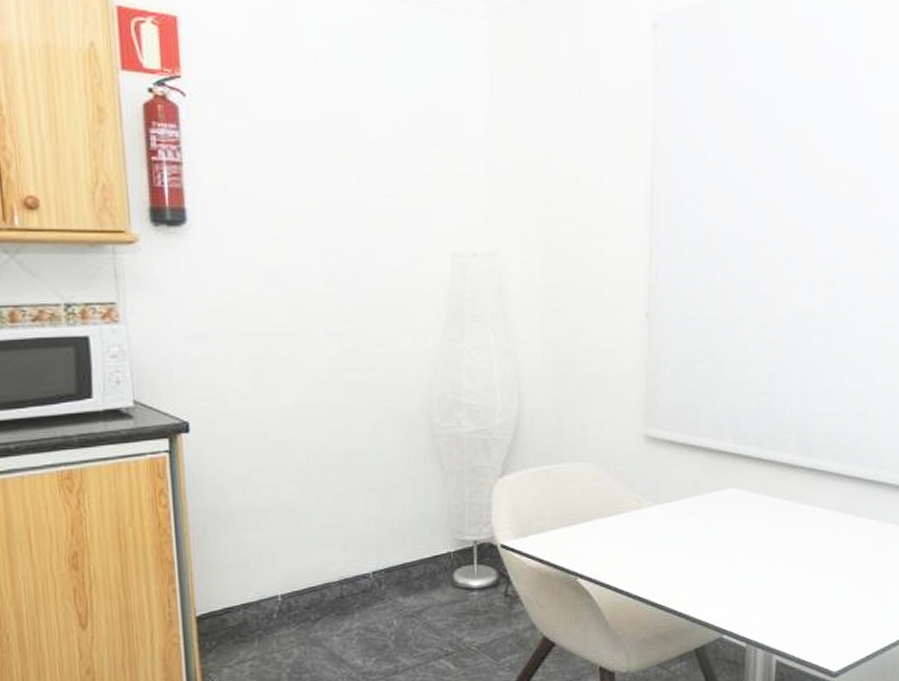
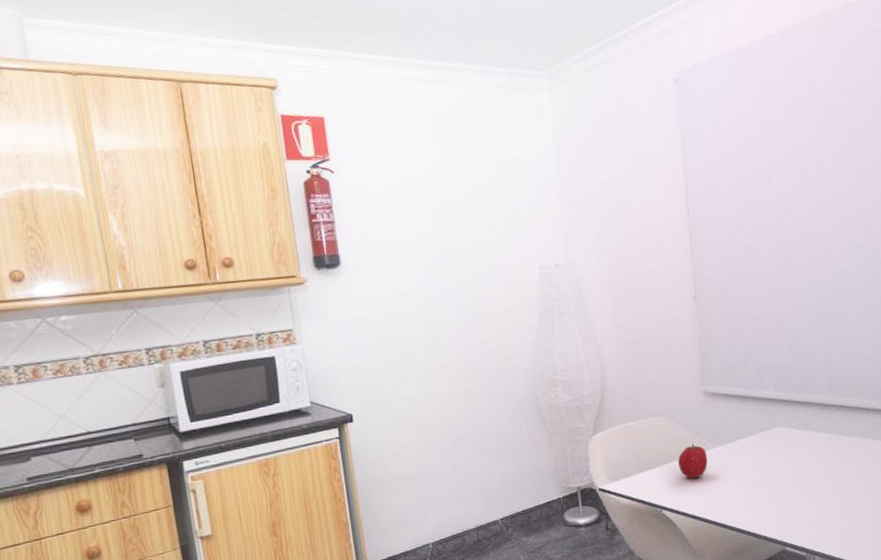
fruit: none [602,499,640,543] -> present [677,443,708,479]

